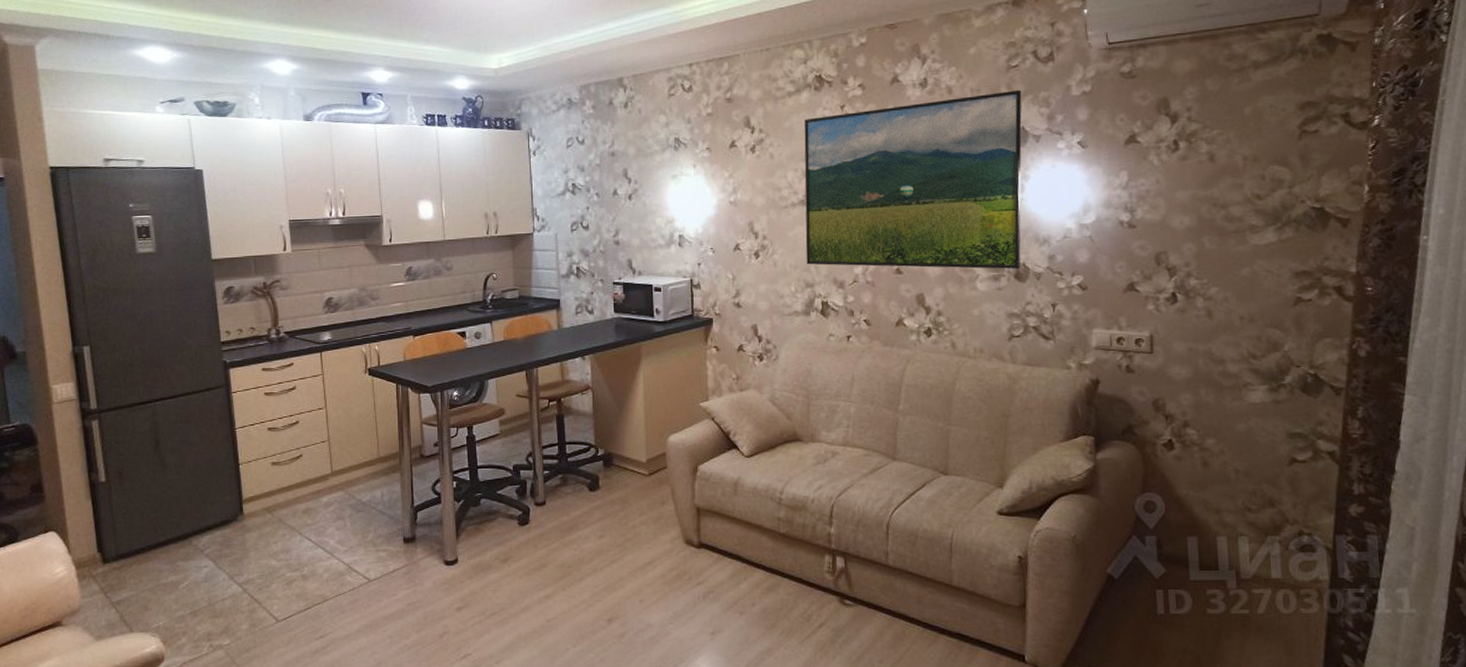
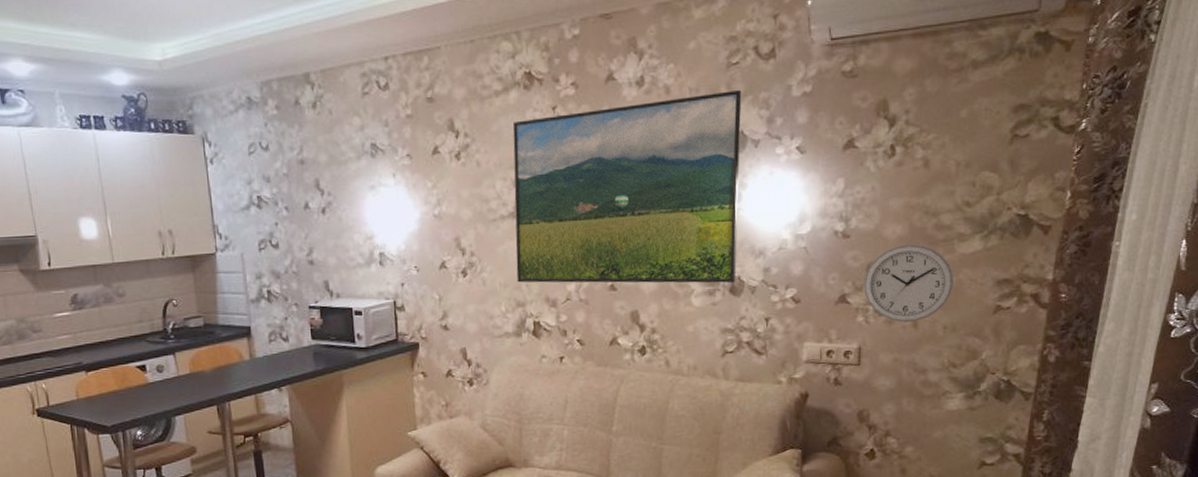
wall clock: none [1152,235,1248,312] -> present [864,244,953,323]

